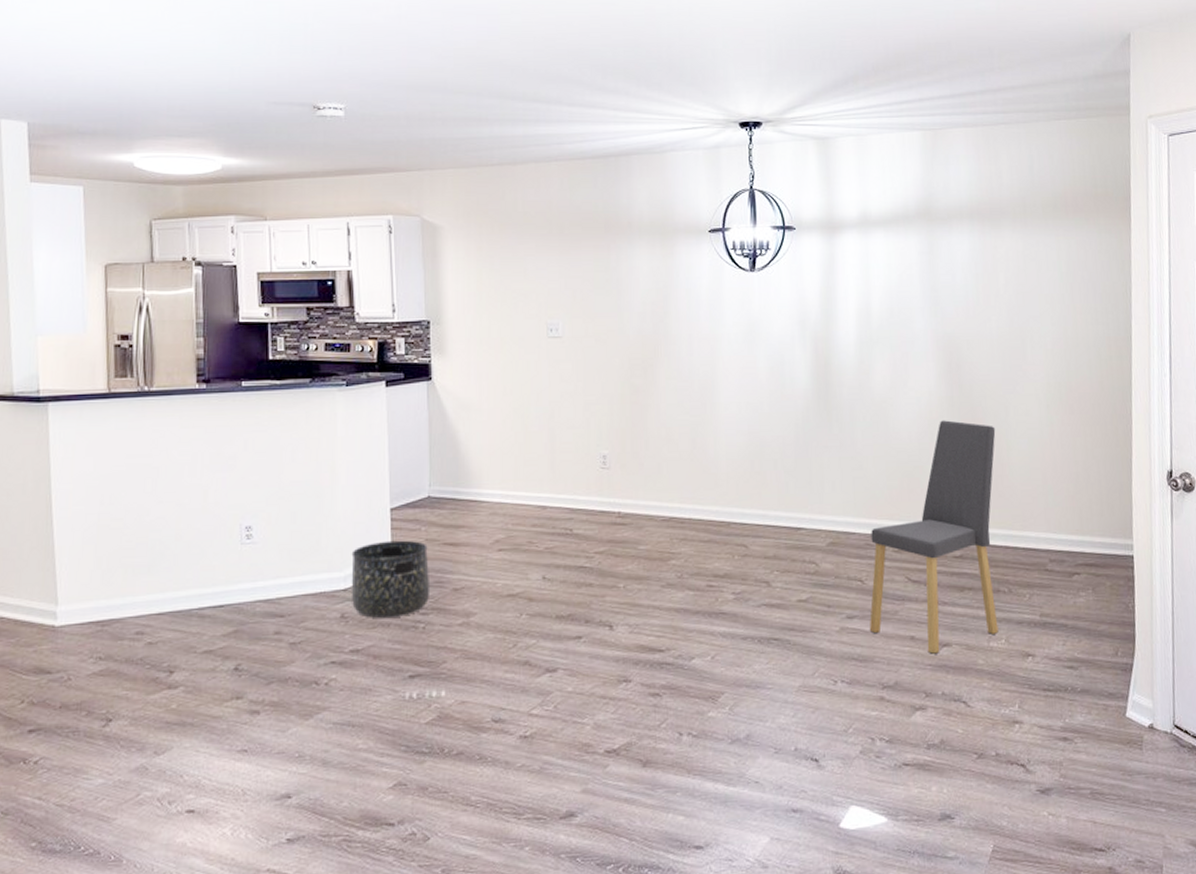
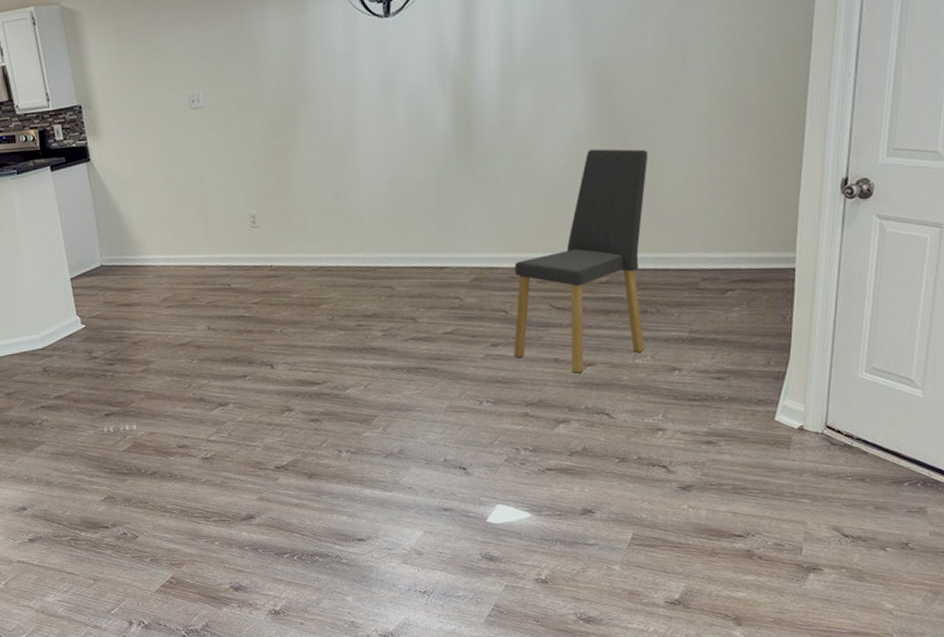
basket: present [351,540,431,619] -> none [44,304,114,371]

